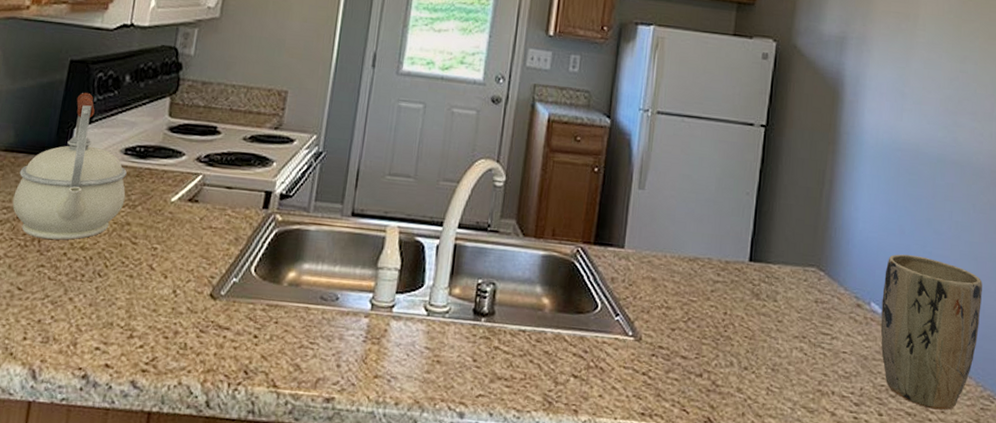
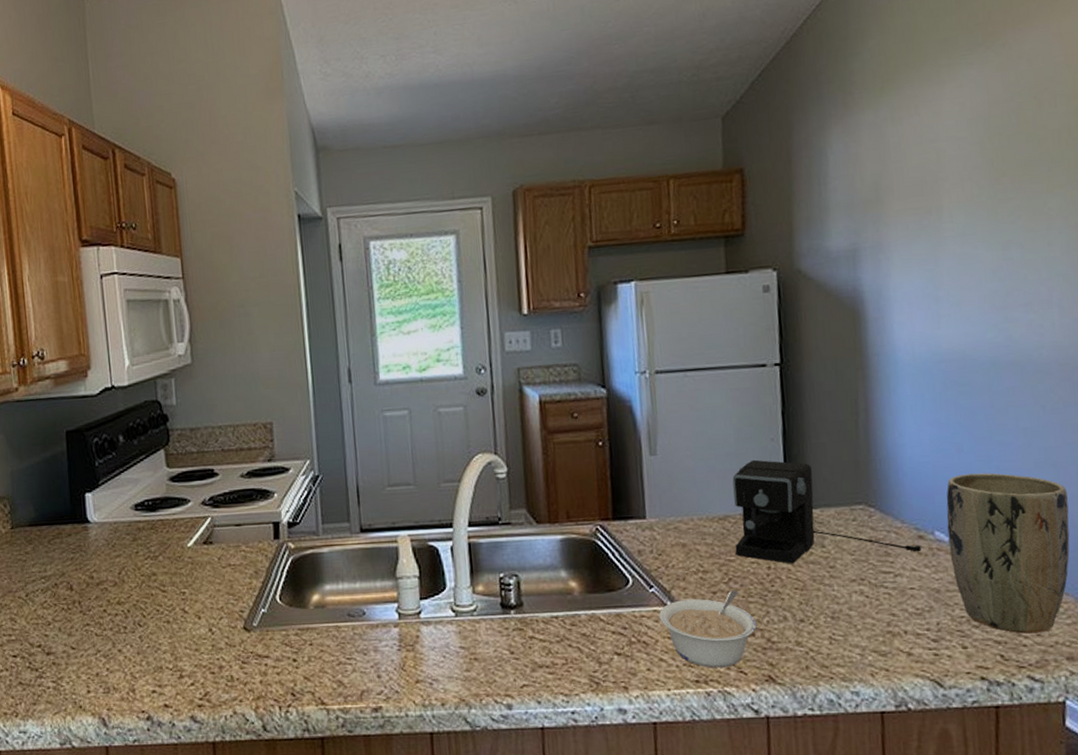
kettle: present [12,92,127,240] -> none [47,458,146,600]
legume: none [619,329,706,404] -> present [659,590,757,668]
coffee maker: none [698,209,858,319] -> present [732,459,922,564]

